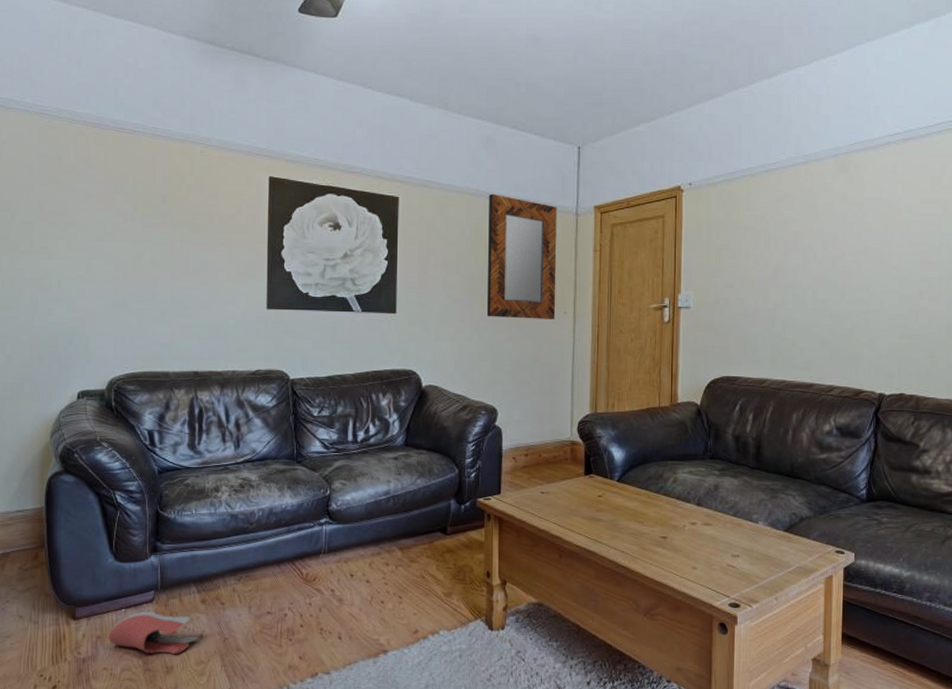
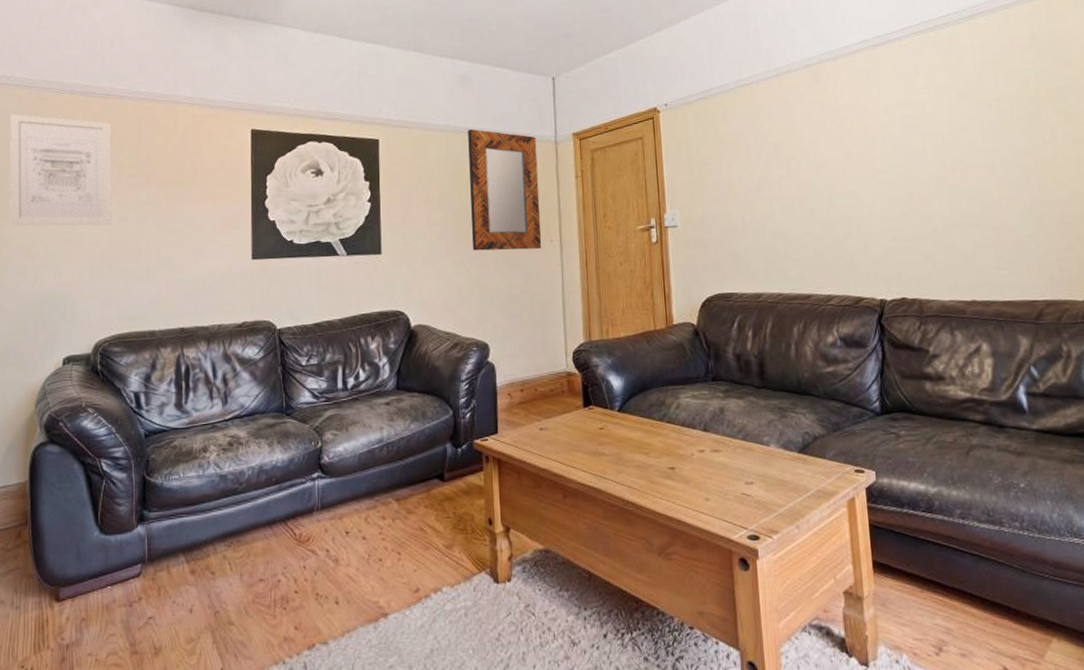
wall art: none [21,141,126,264] -> present [10,114,112,226]
shoe: present [108,611,198,655] -> none [93,586,188,634]

